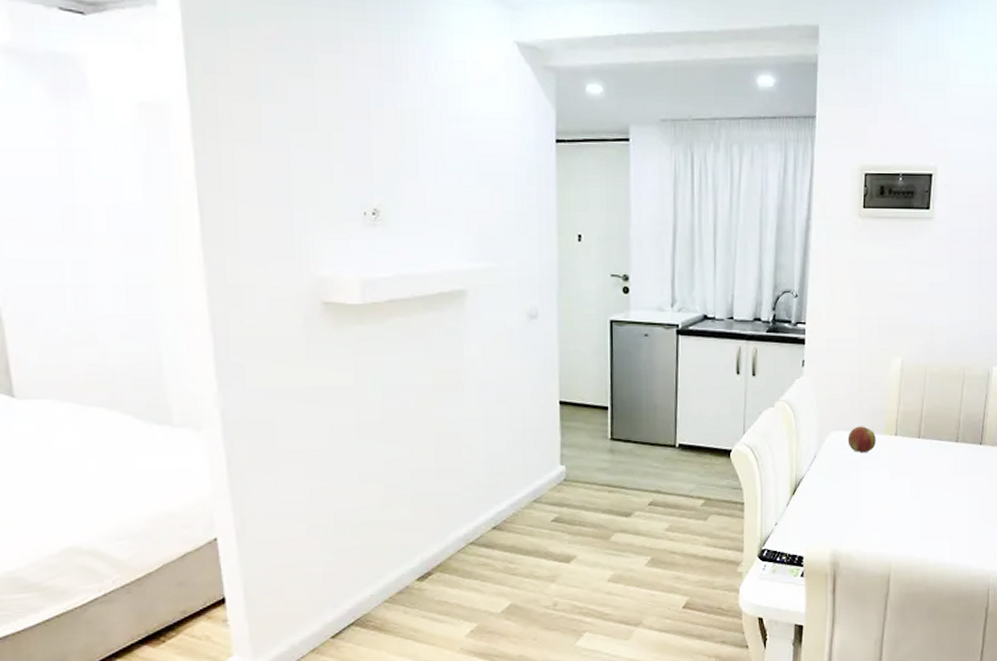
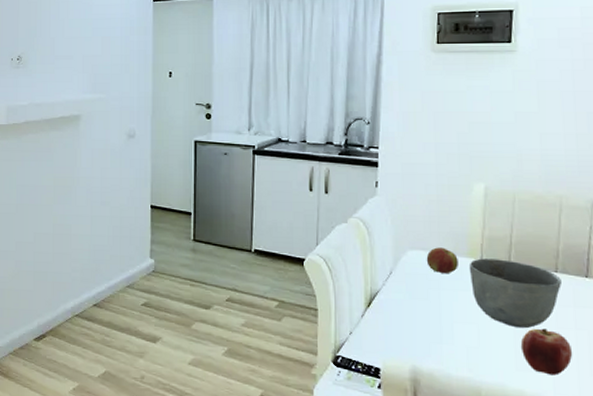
bowl: none [885,433,961,500] -> present [468,258,562,329]
apple: none [925,497,967,541] -> present [520,328,573,376]

